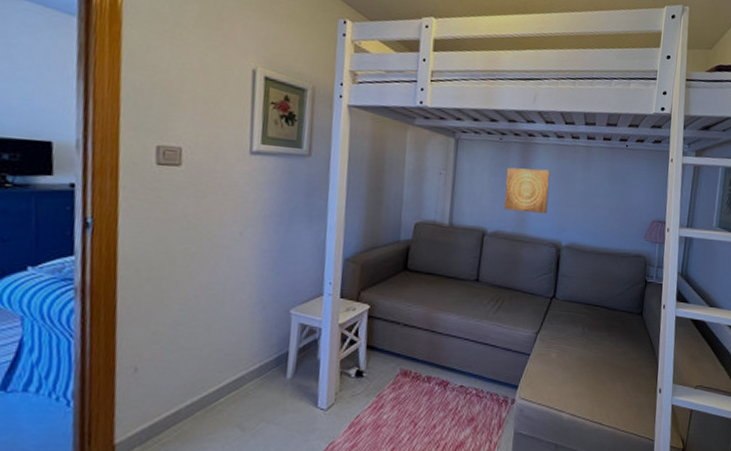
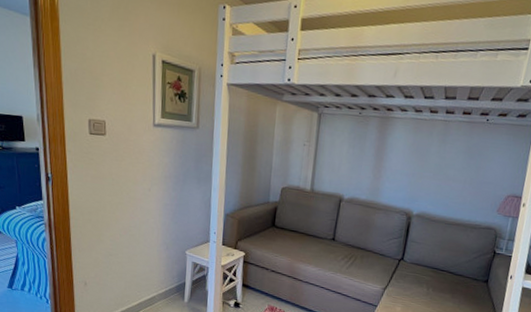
wall art: present [504,167,551,213] -> none [360,140,407,184]

